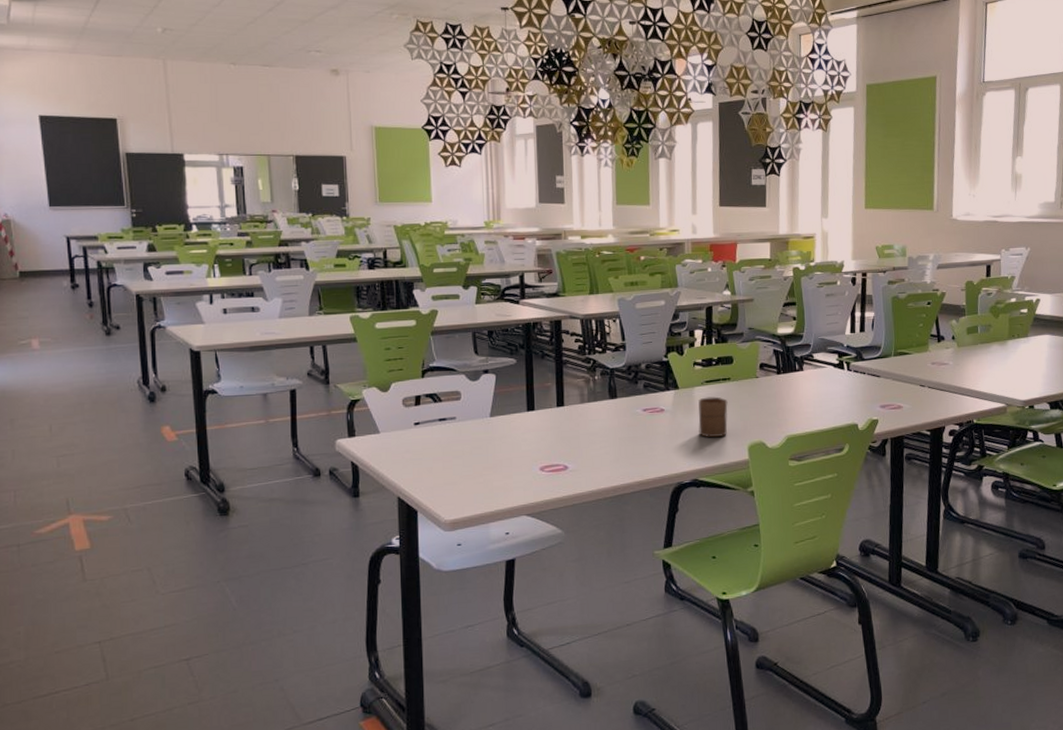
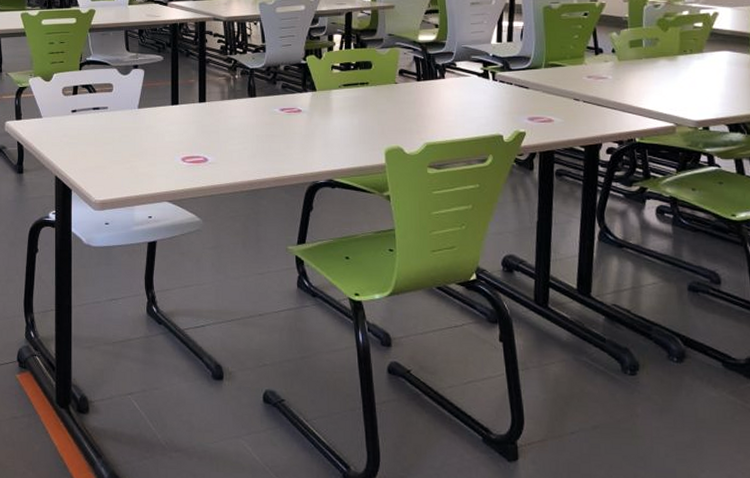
cup: present [698,396,728,438] -> none [335,100,365,141]

